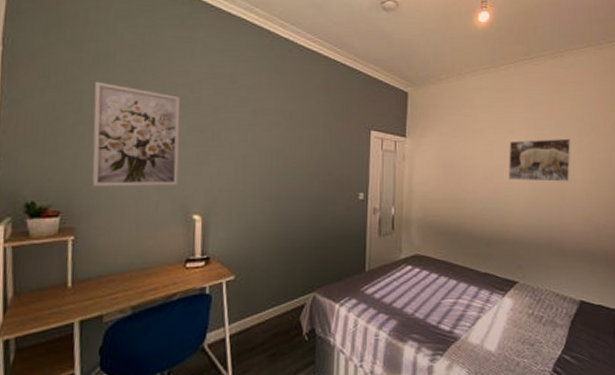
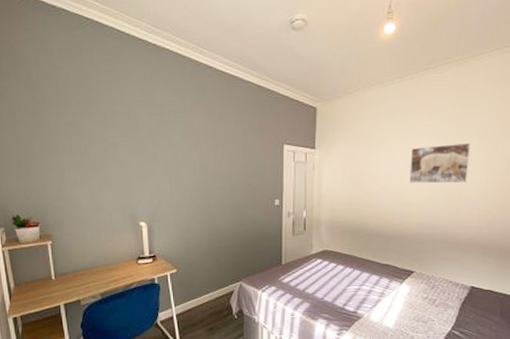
wall art: present [92,81,181,187] -> none [51,114,126,202]

